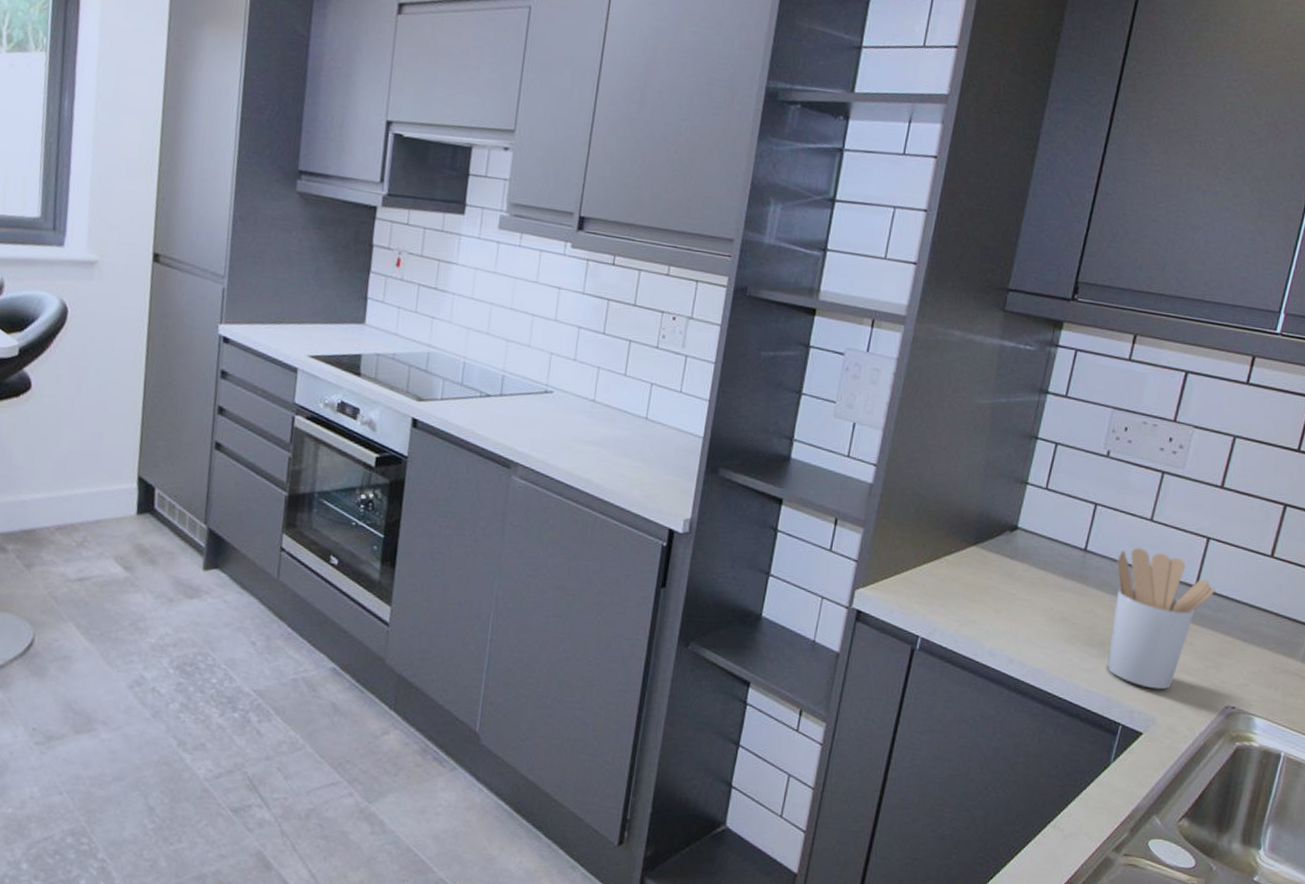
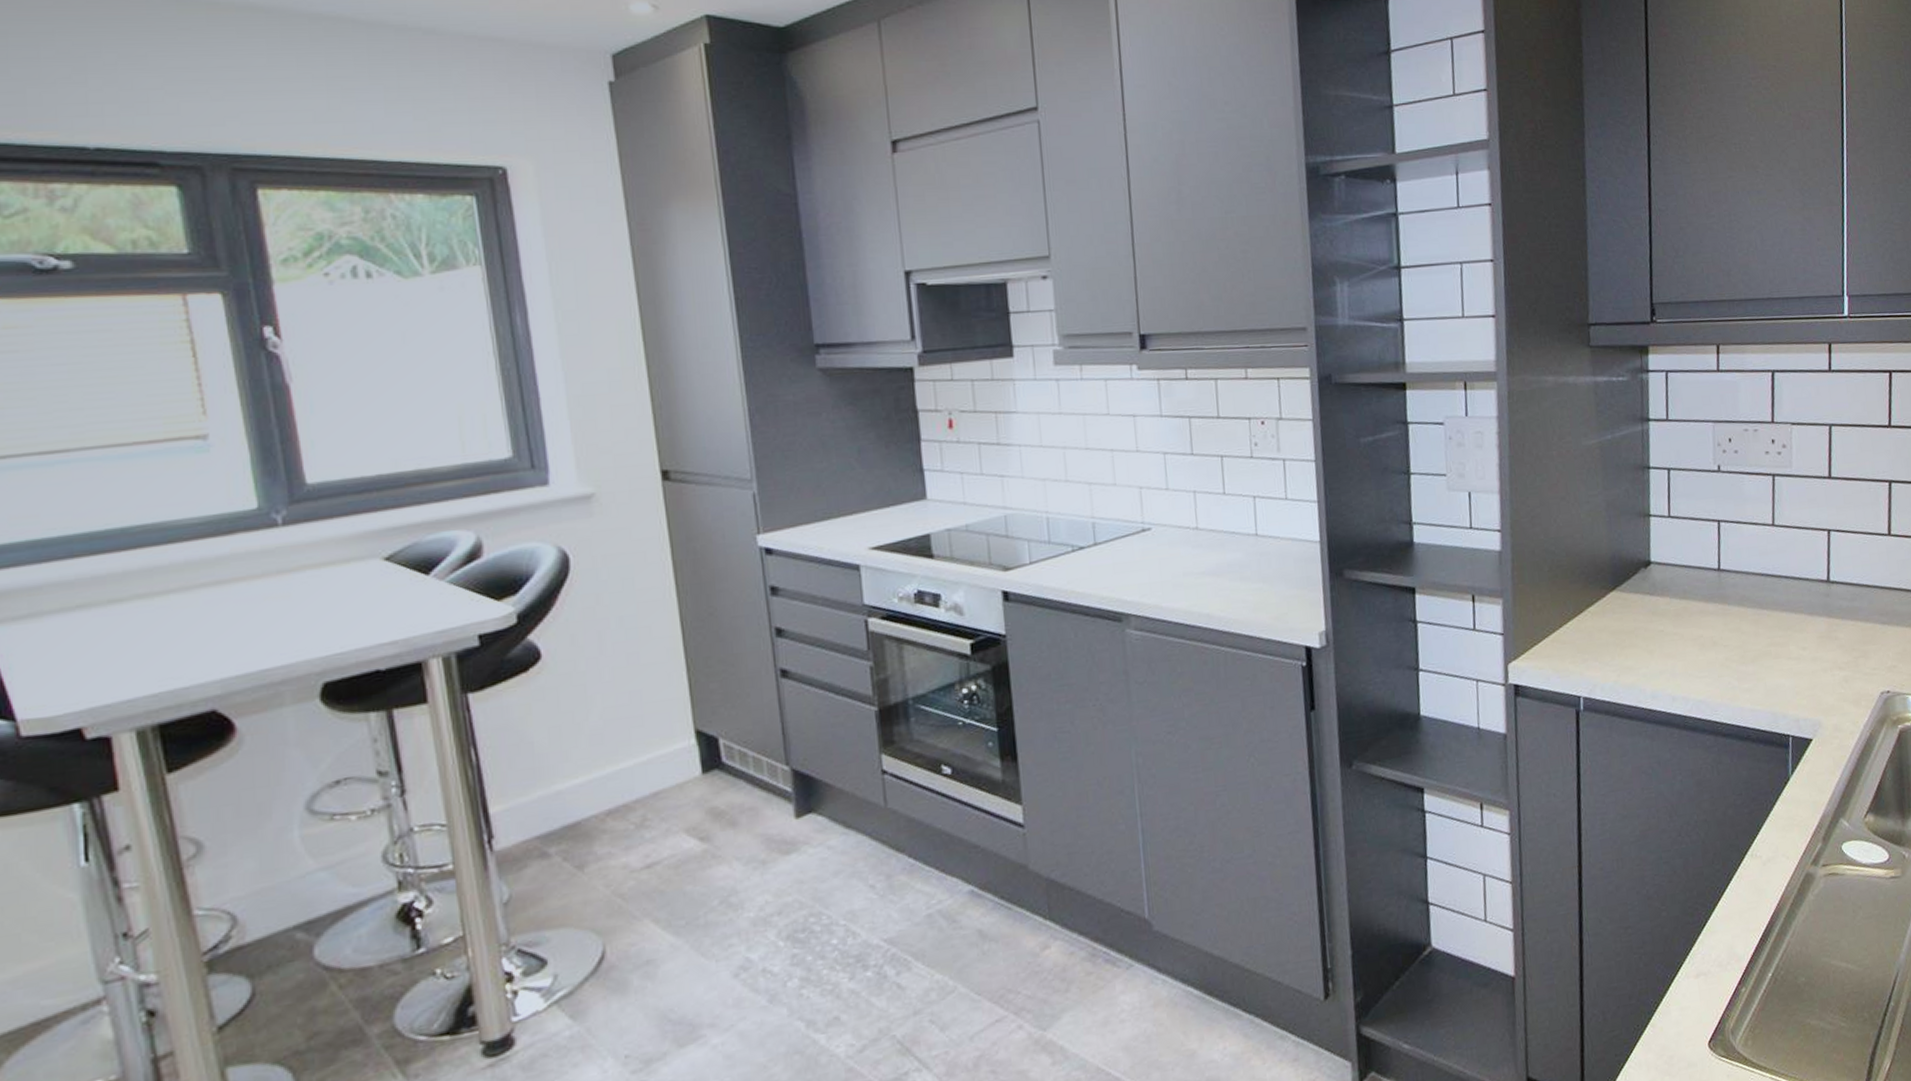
utensil holder: present [1106,547,1216,690] -> none [1750,555,1847,693]

